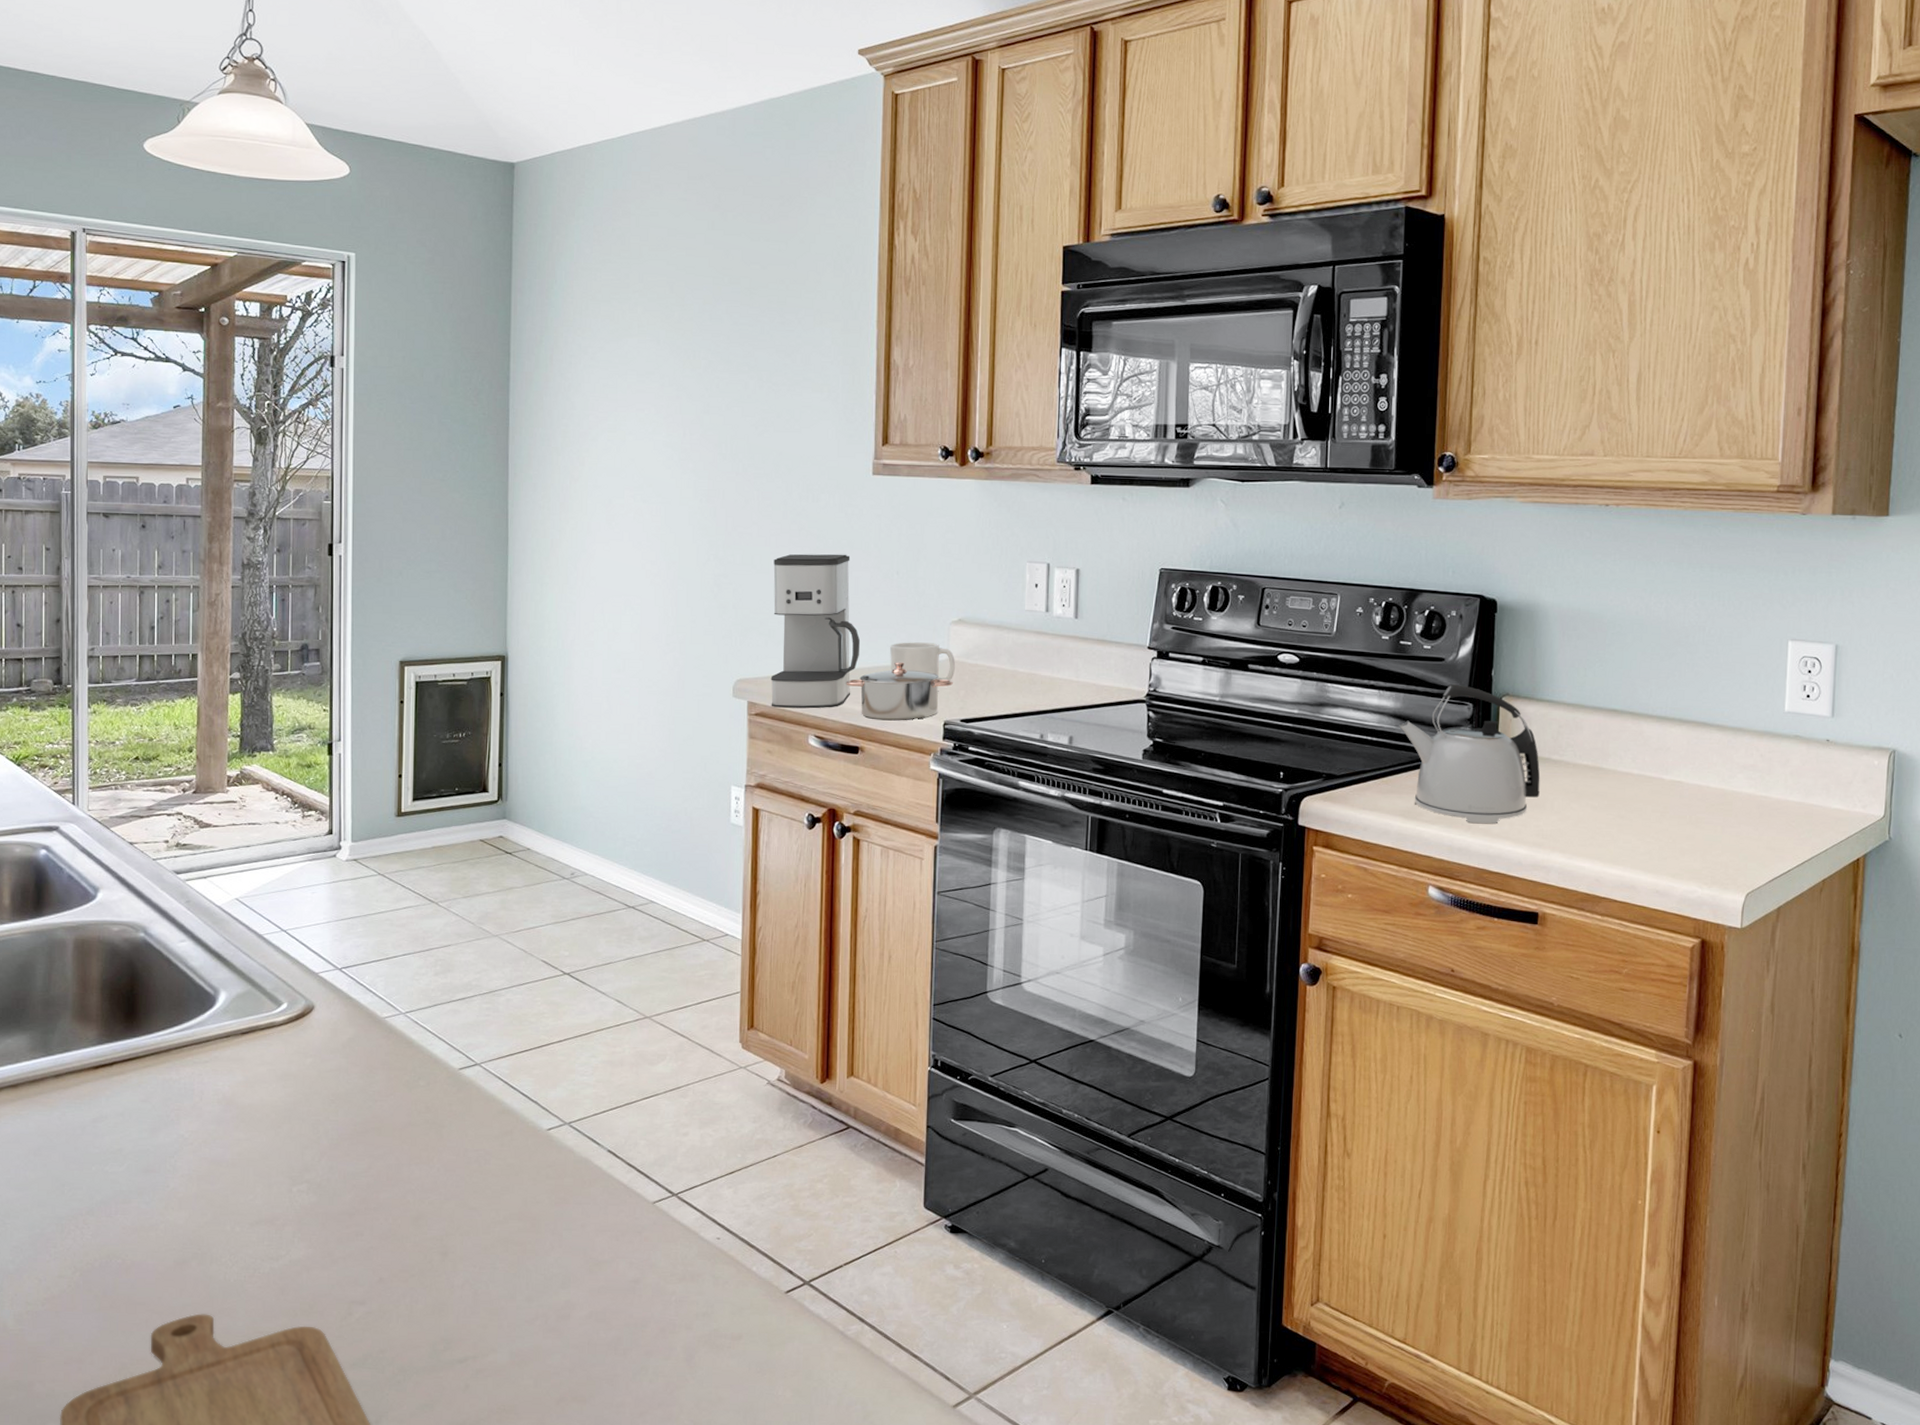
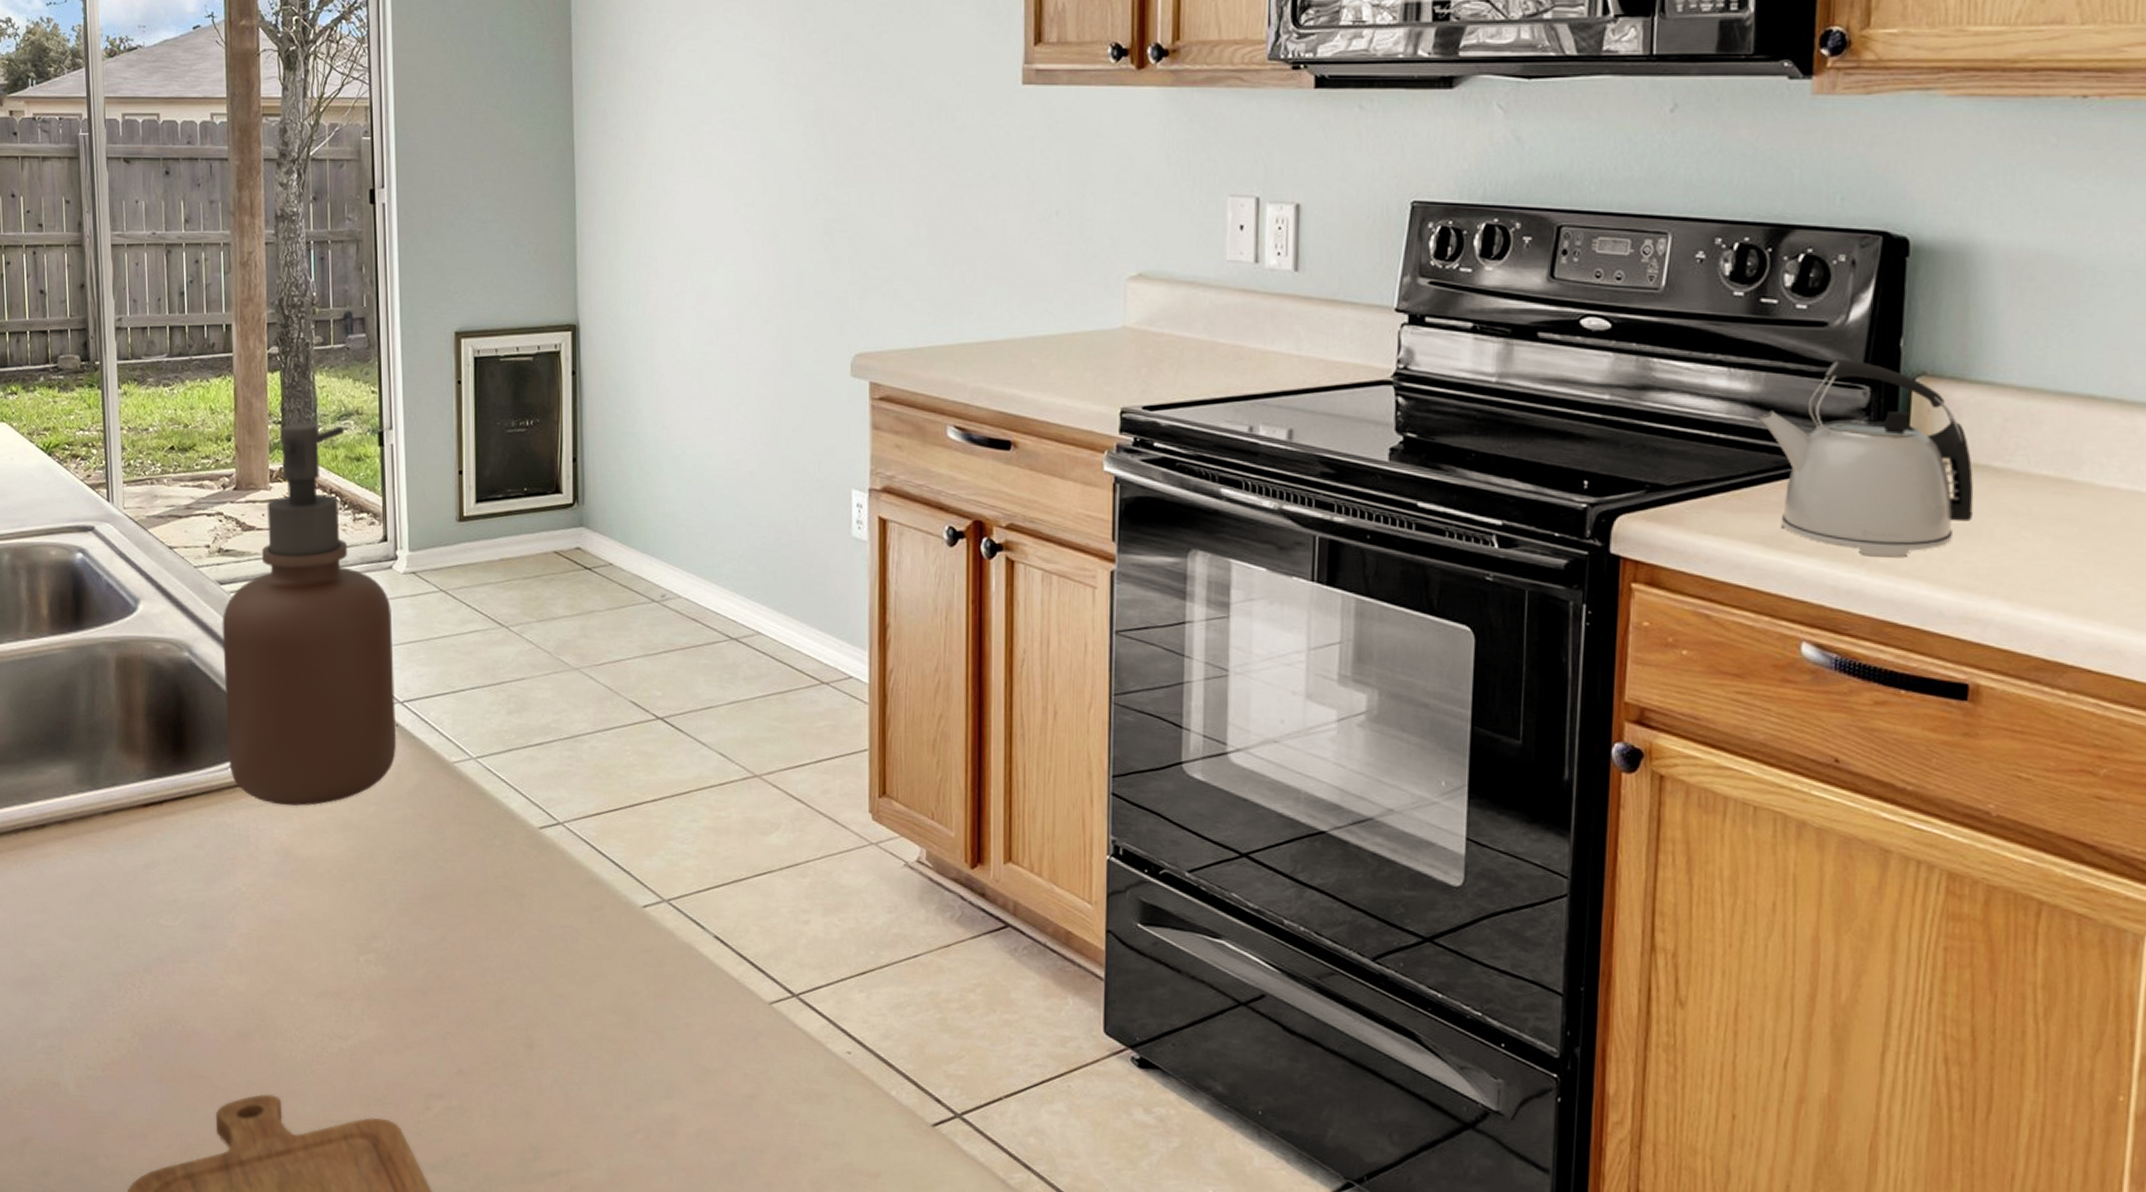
soap dispenser: none [176,736,335,1061] -> present [222,423,396,806]
coffee maker: present [770,554,861,709] -> none [897,190,1011,392]
cooking pot: present [846,661,953,721] -> none [993,329,1132,408]
mug: present [890,642,956,681] -> none [1049,304,1135,355]

